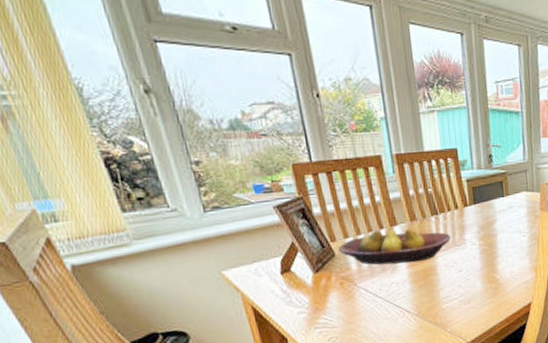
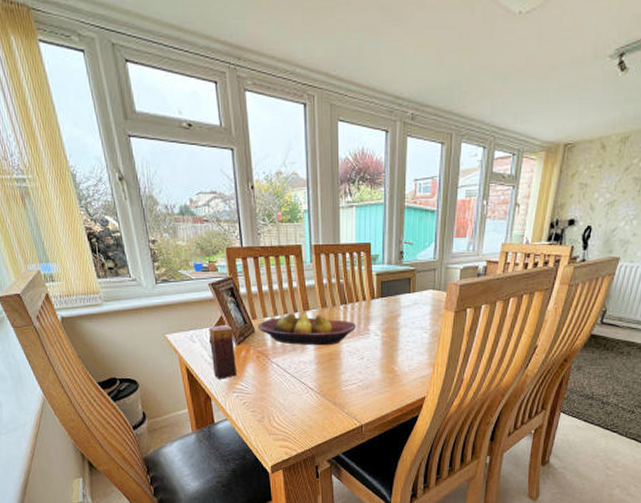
candle: none [277,251,317,316] -> present [208,325,236,379]

